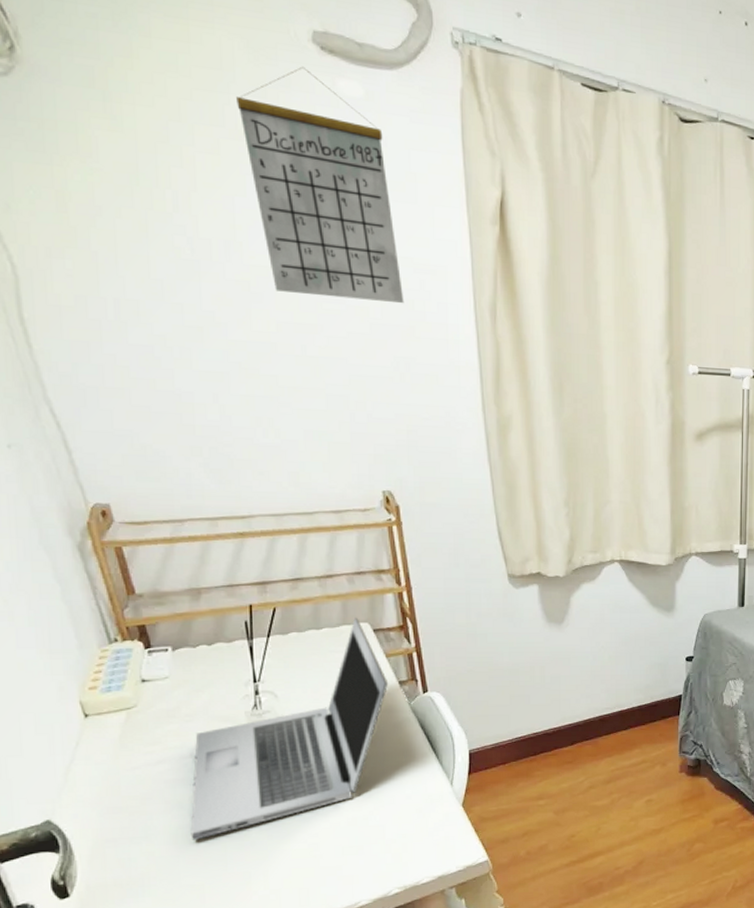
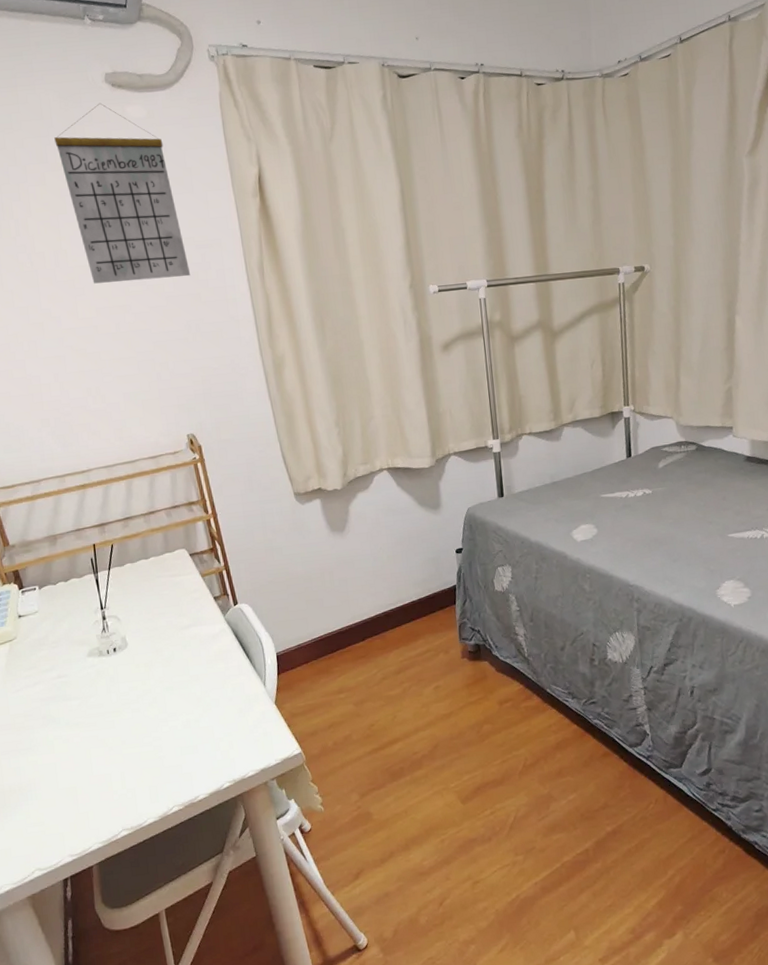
laptop: present [190,617,389,840] -> none [61,545,206,749]

